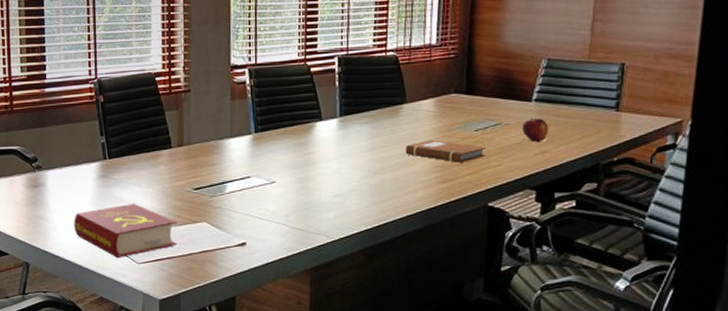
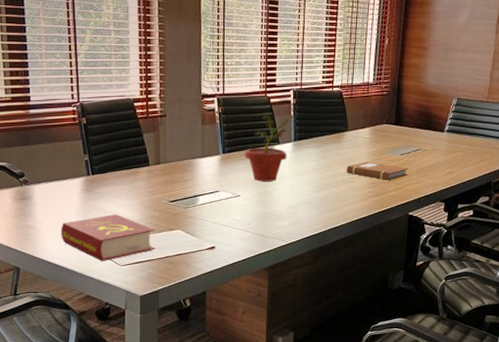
potted plant: none [280,83,335,165] -> present [244,112,290,182]
fruit: present [522,118,549,143] -> none [437,146,456,165]

